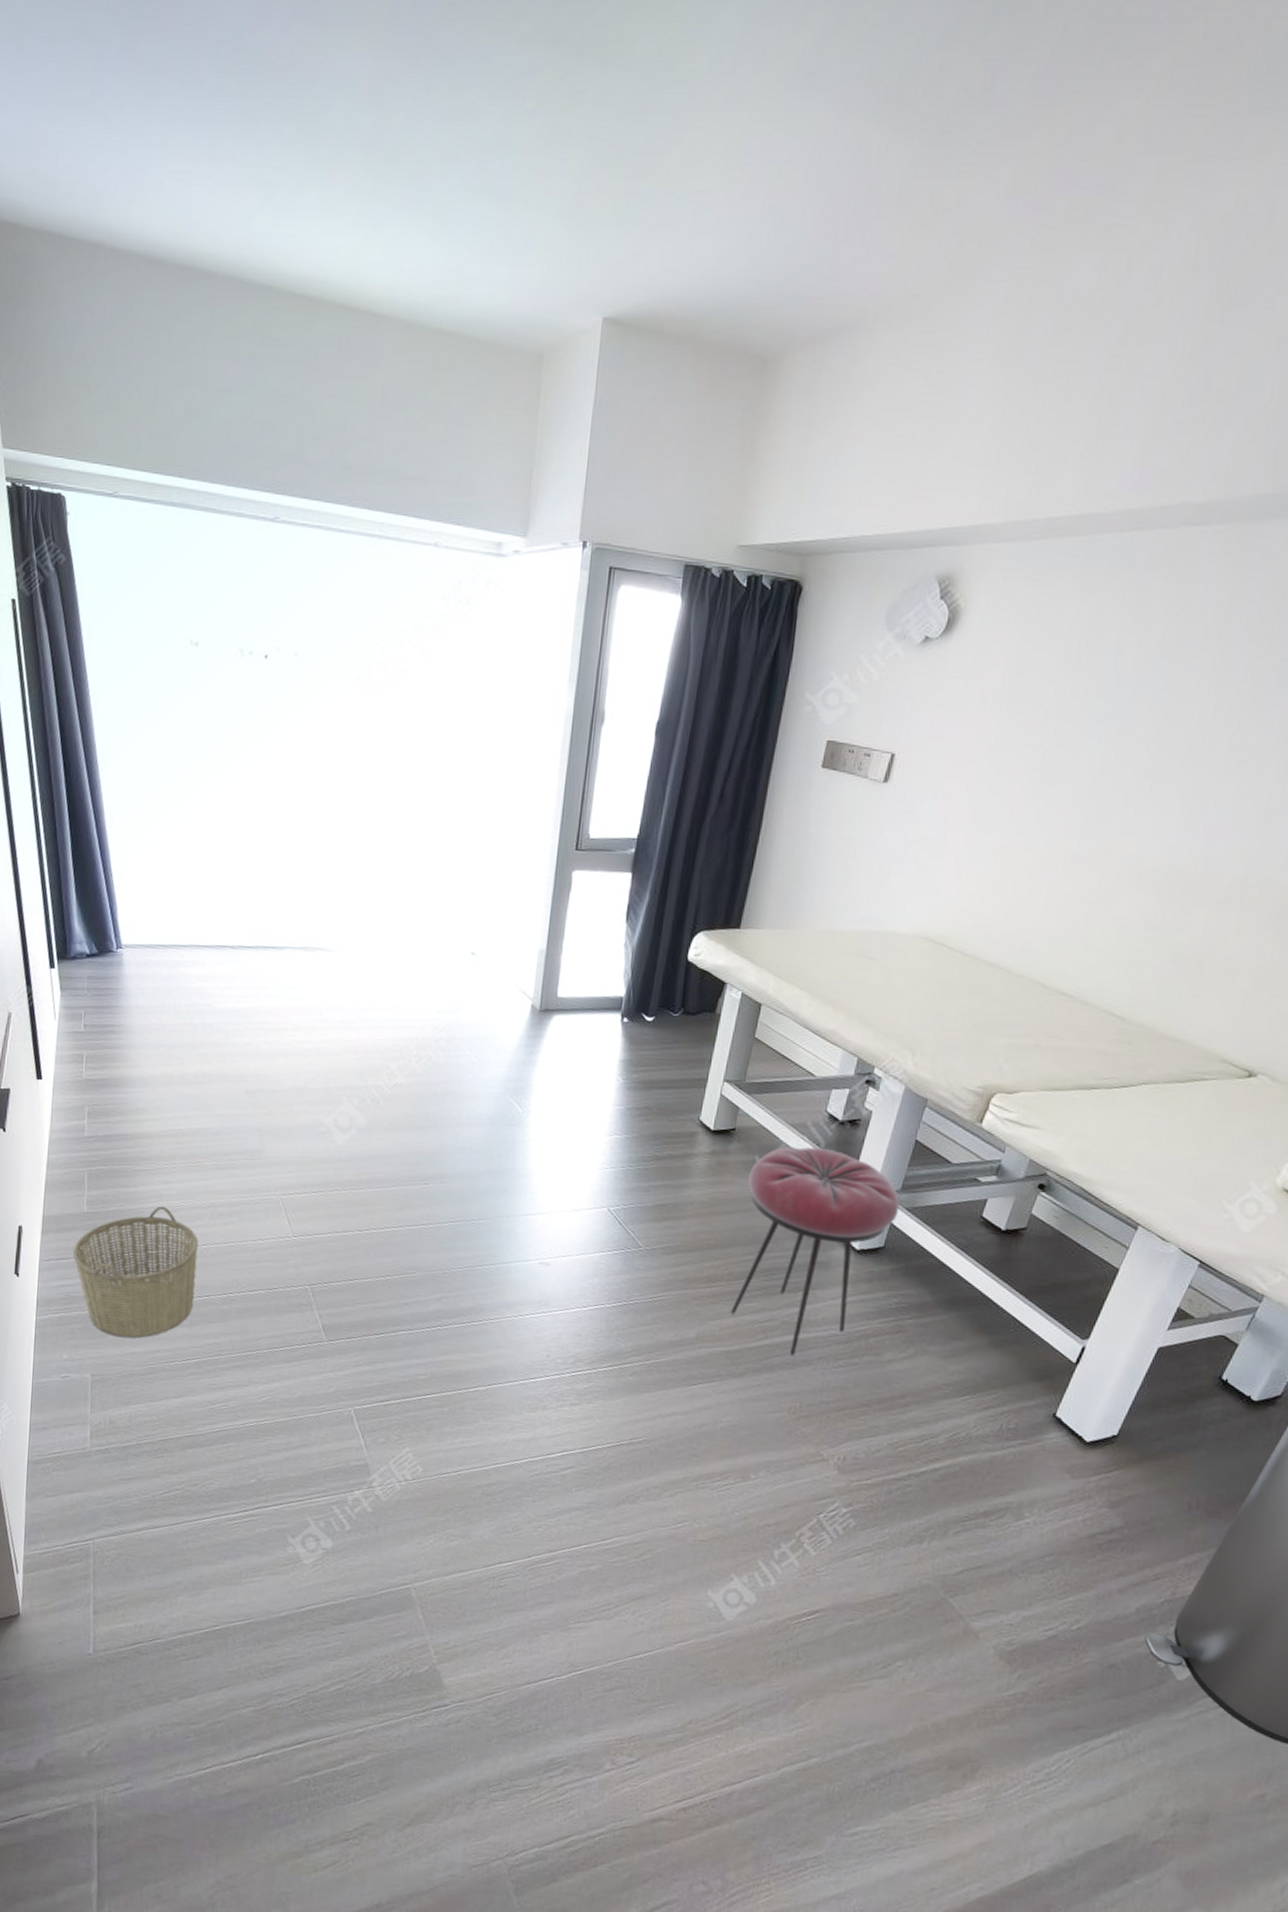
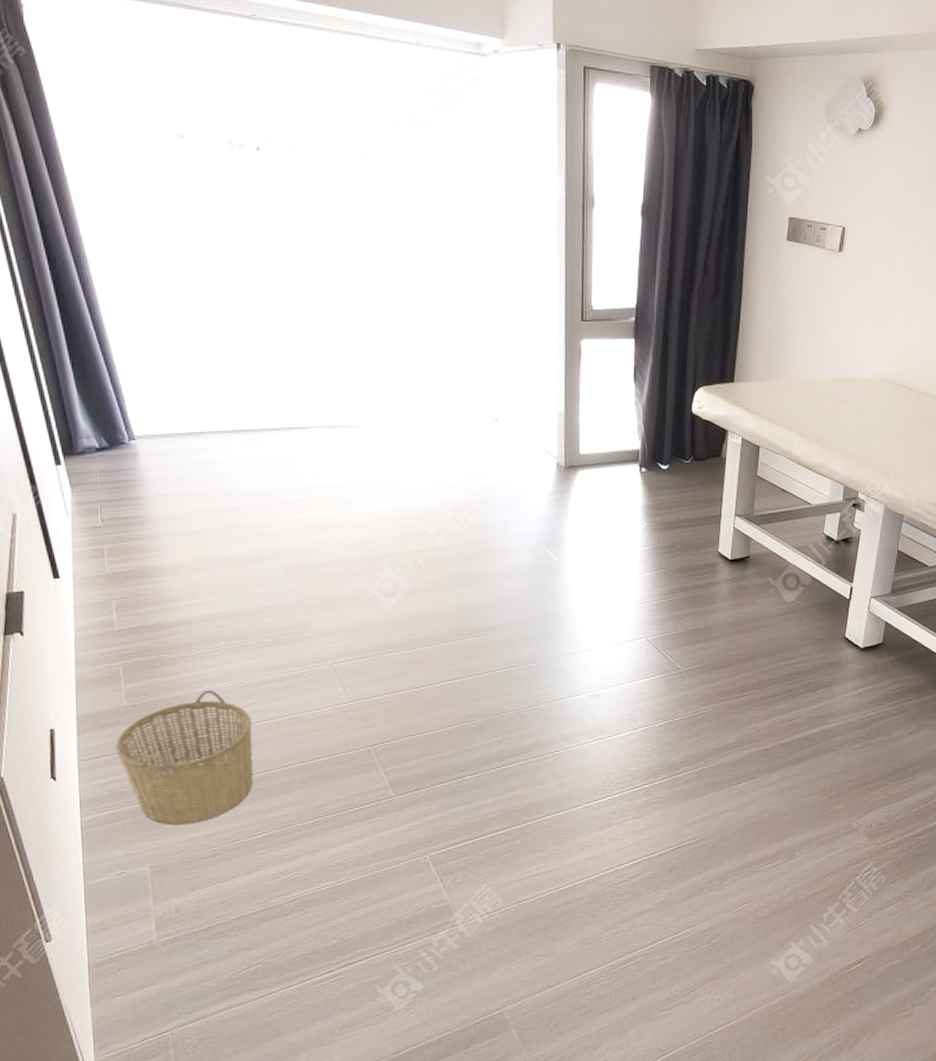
stool: present [731,1147,900,1357] -> none [764,565,891,746]

